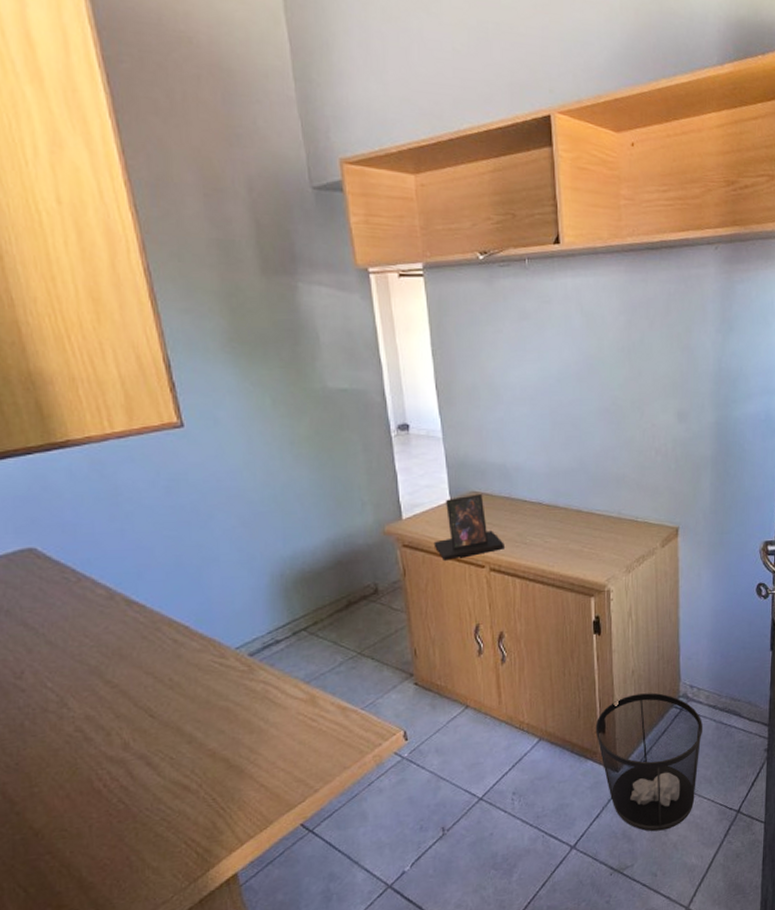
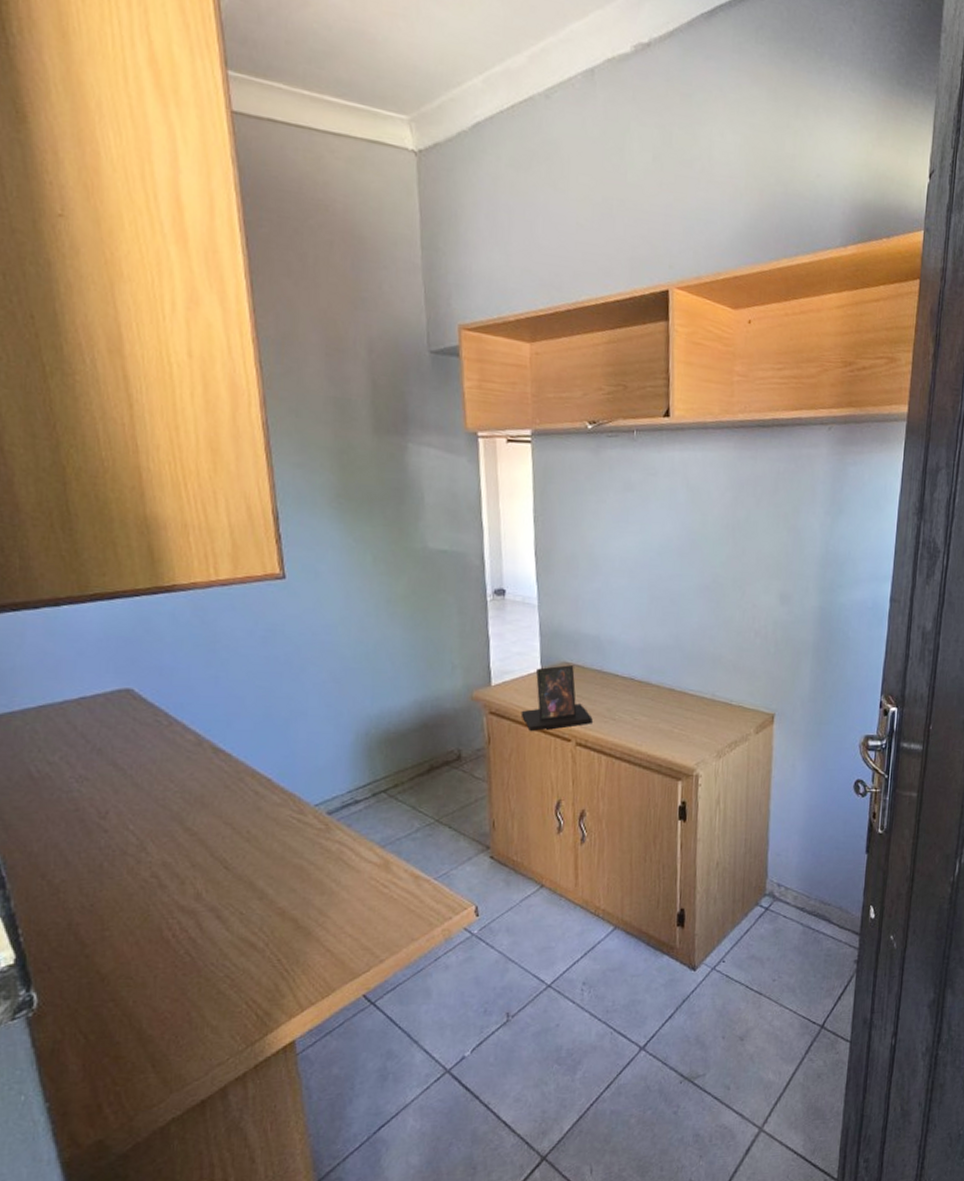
waste bin: present [595,692,704,832] -> none [674,888,789,1040]

